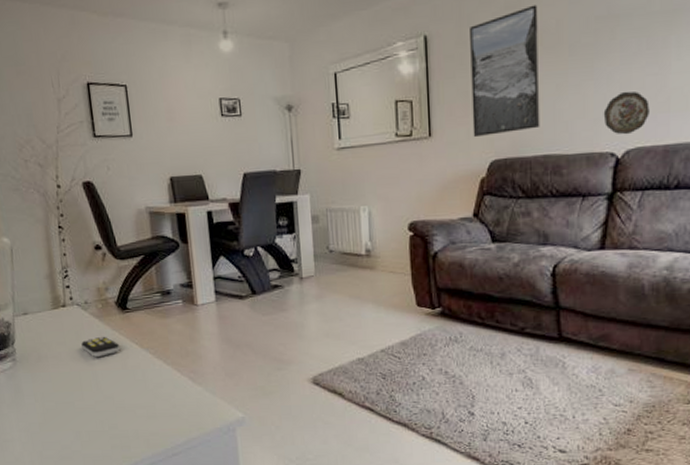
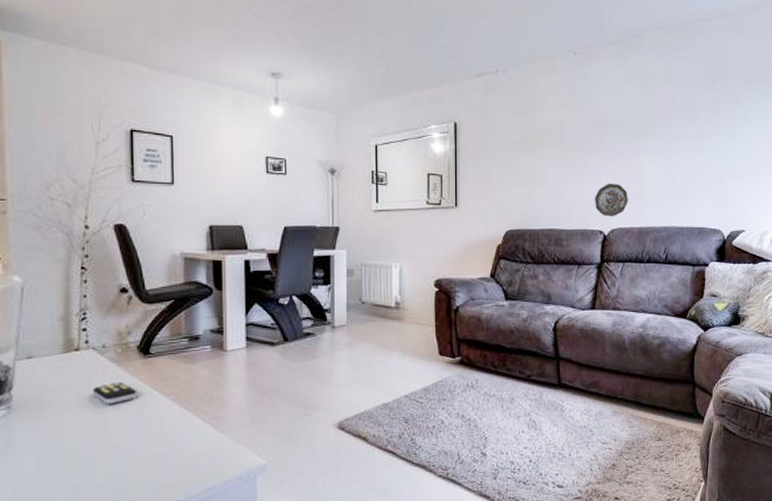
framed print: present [470,4,540,138] -> none [492,108,546,210]

